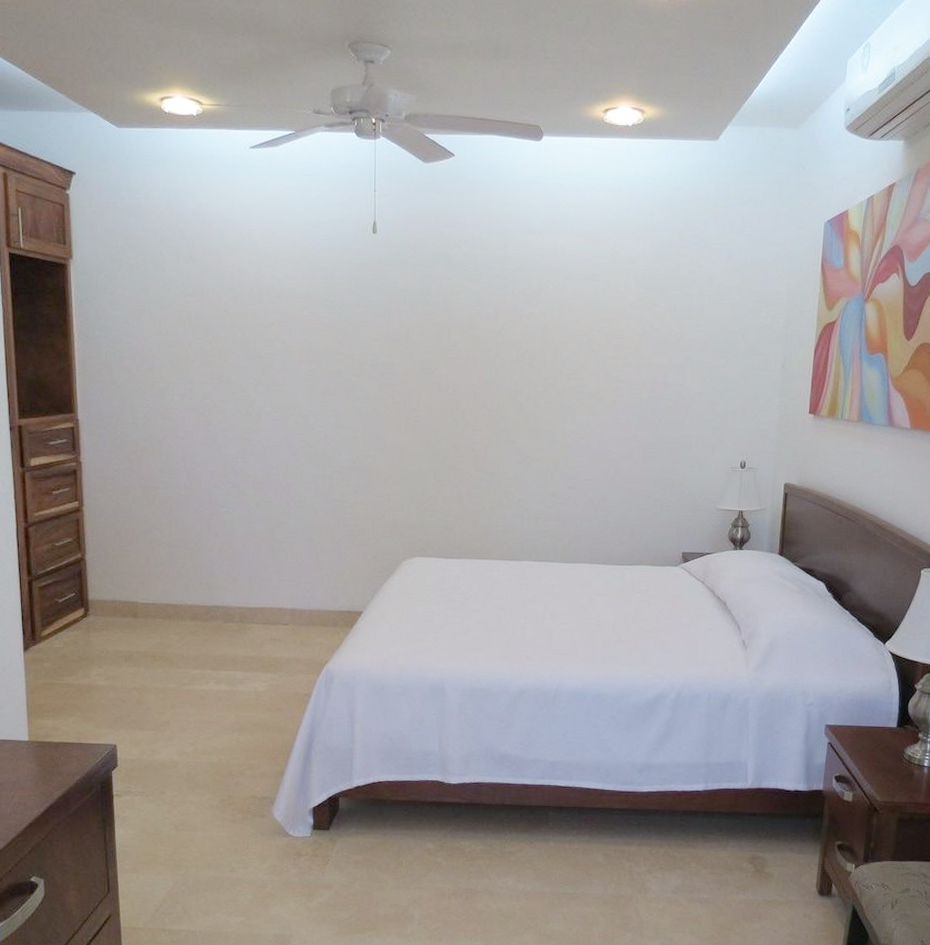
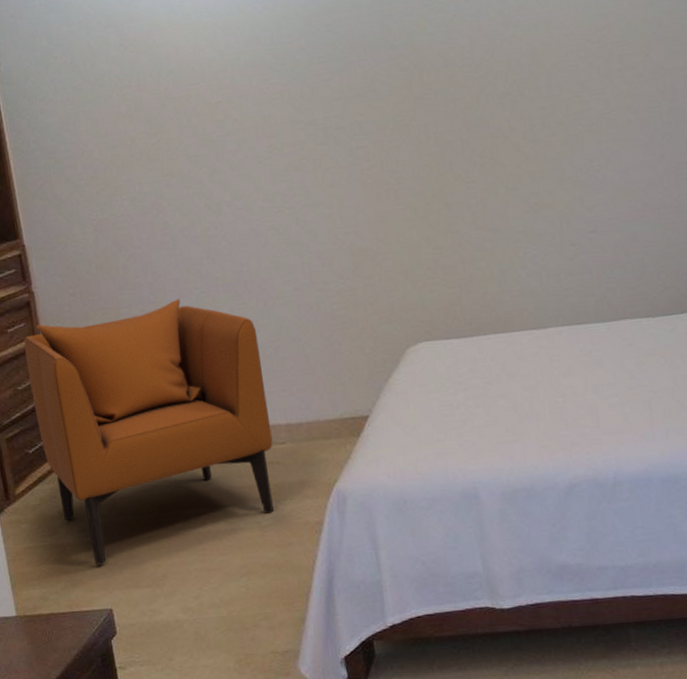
armchair: none [67,488,278,706] -> present [24,298,274,565]

